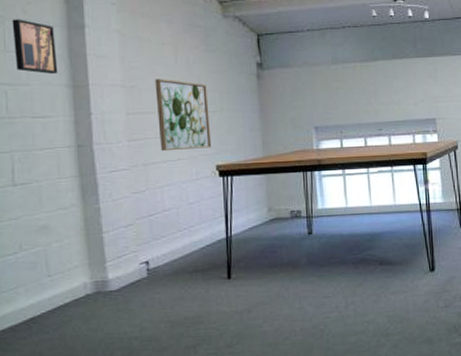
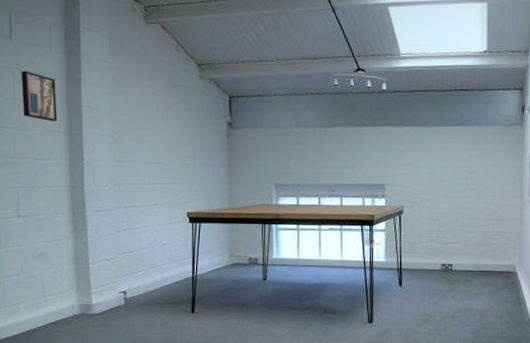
wall art: present [155,79,212,152] -> none [139,132,184,197]

